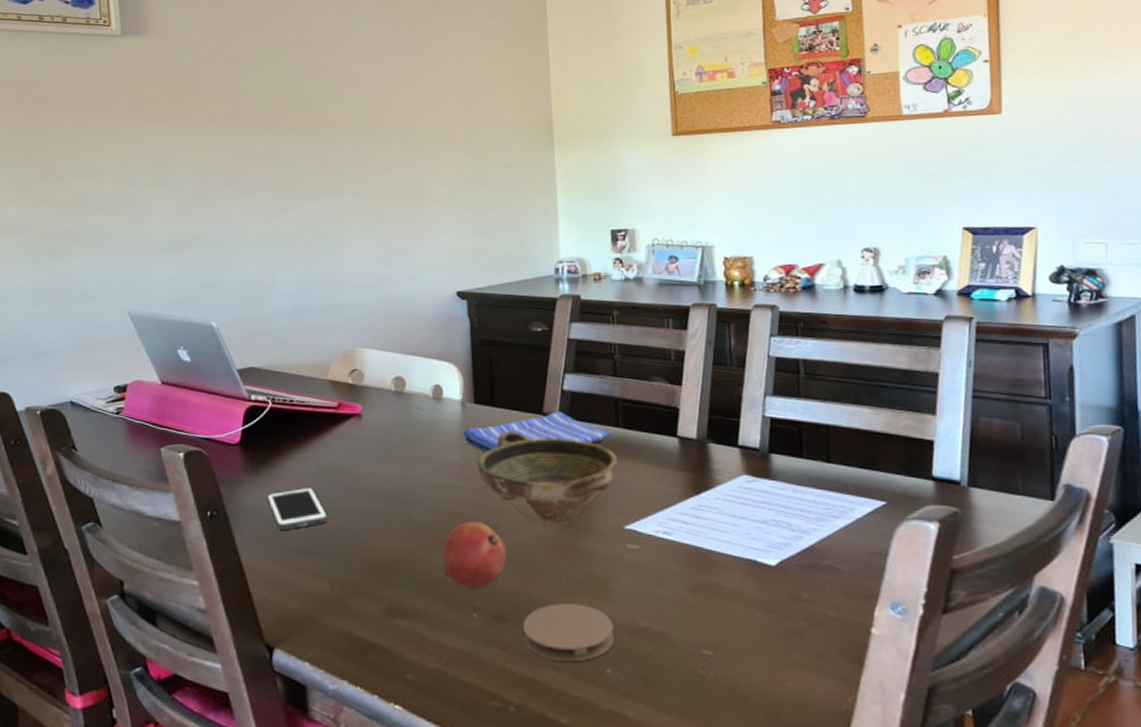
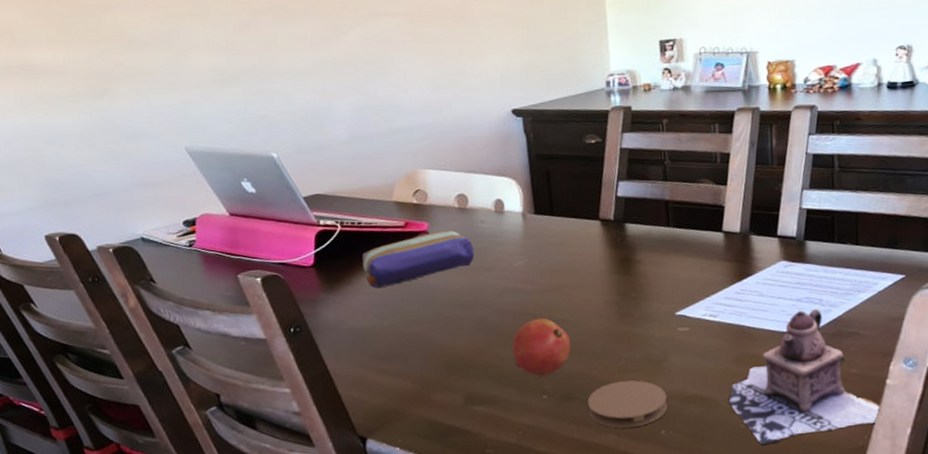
cell phone: present [267,486,328,530] -> none [345,299,405,339]
pencil case: none [290,414,408,474] -> present [362,230,475,289]
dish towel: present [463,411,612,453] -> none [525,216,663,258]
bowl: present [477,431,618,524] -> none [540,237,669,316]
teapot: none [685,533,866,699] -> present [728,308,880,445]

